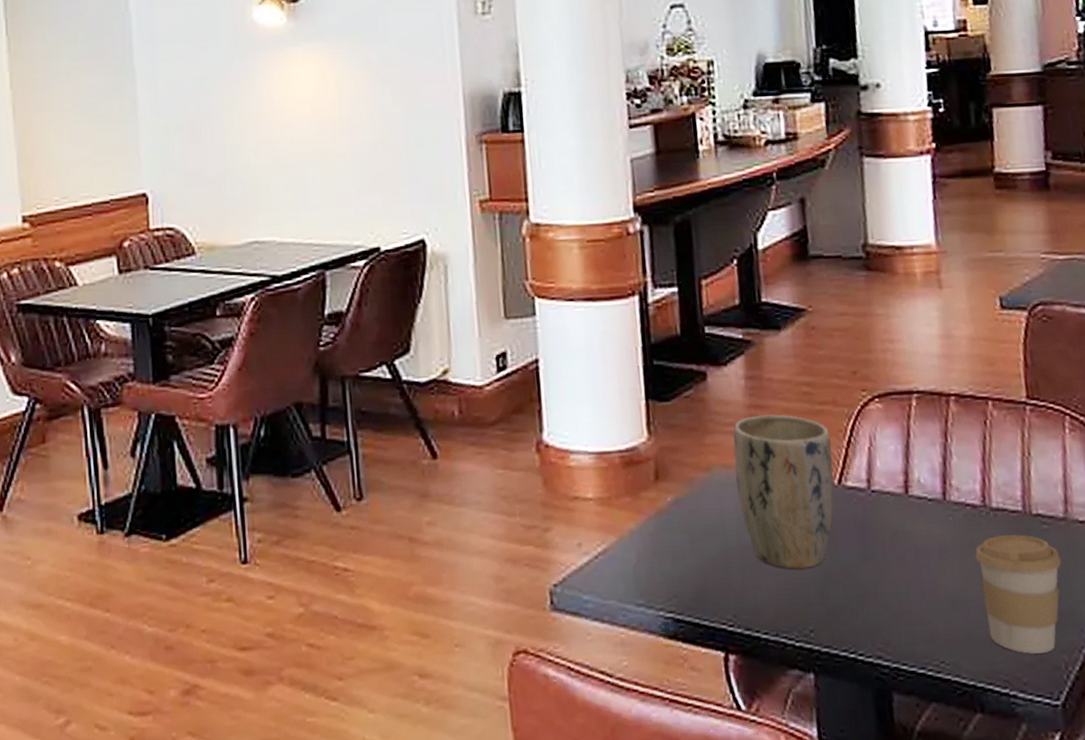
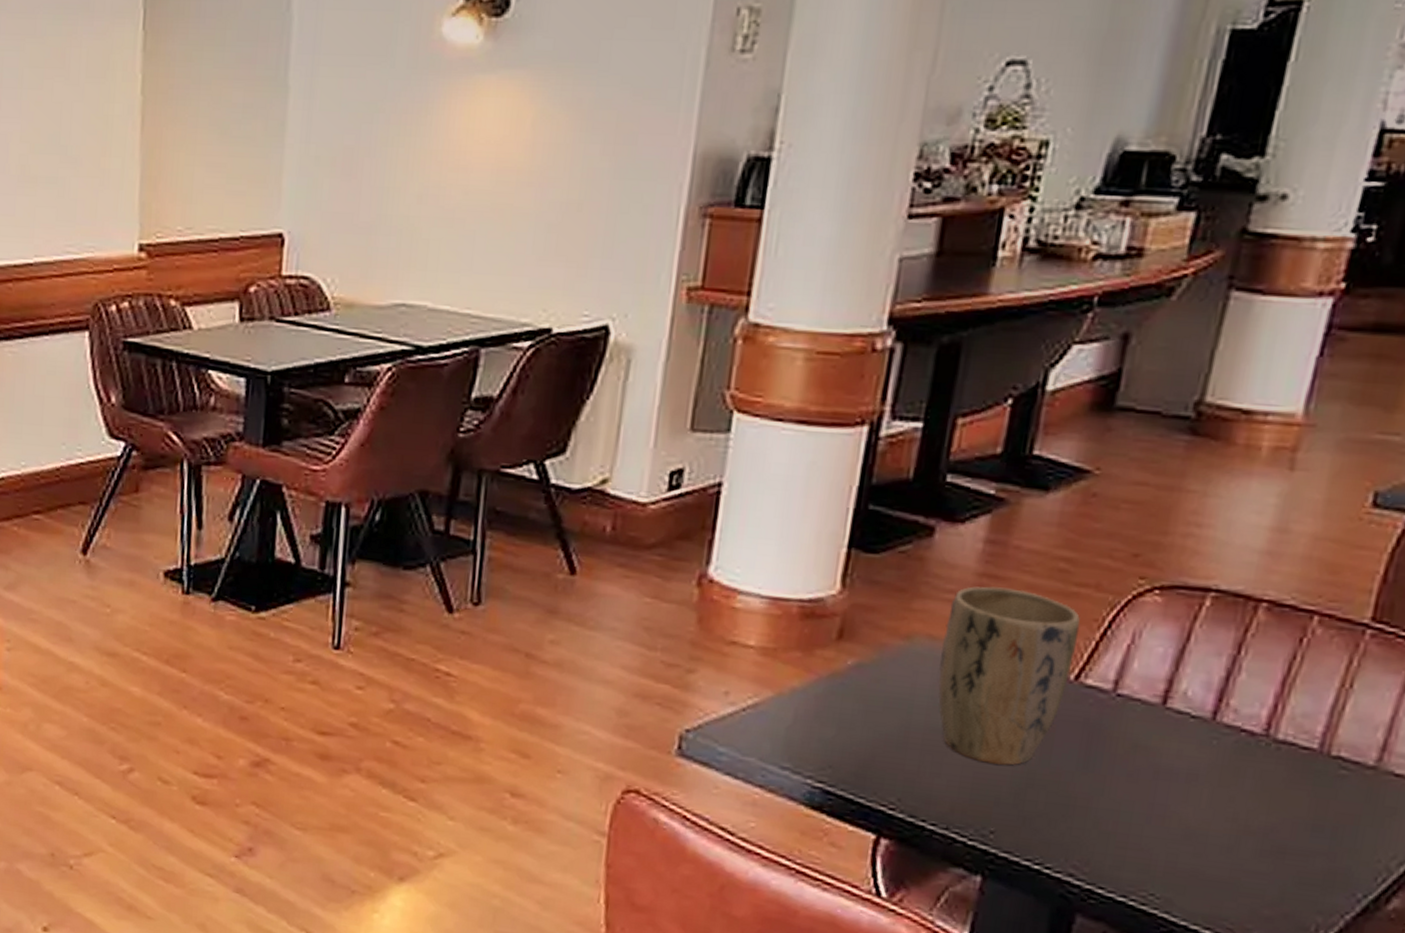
coffee cup: present [975,534,1062,655] -> none [1224,771,1354,910]

